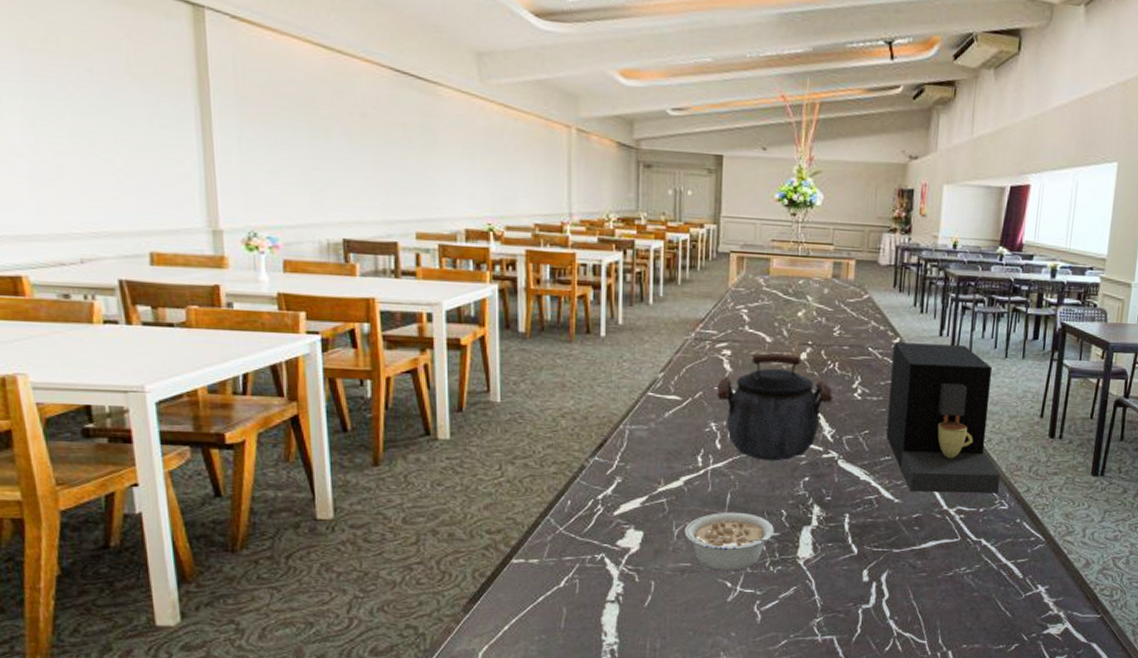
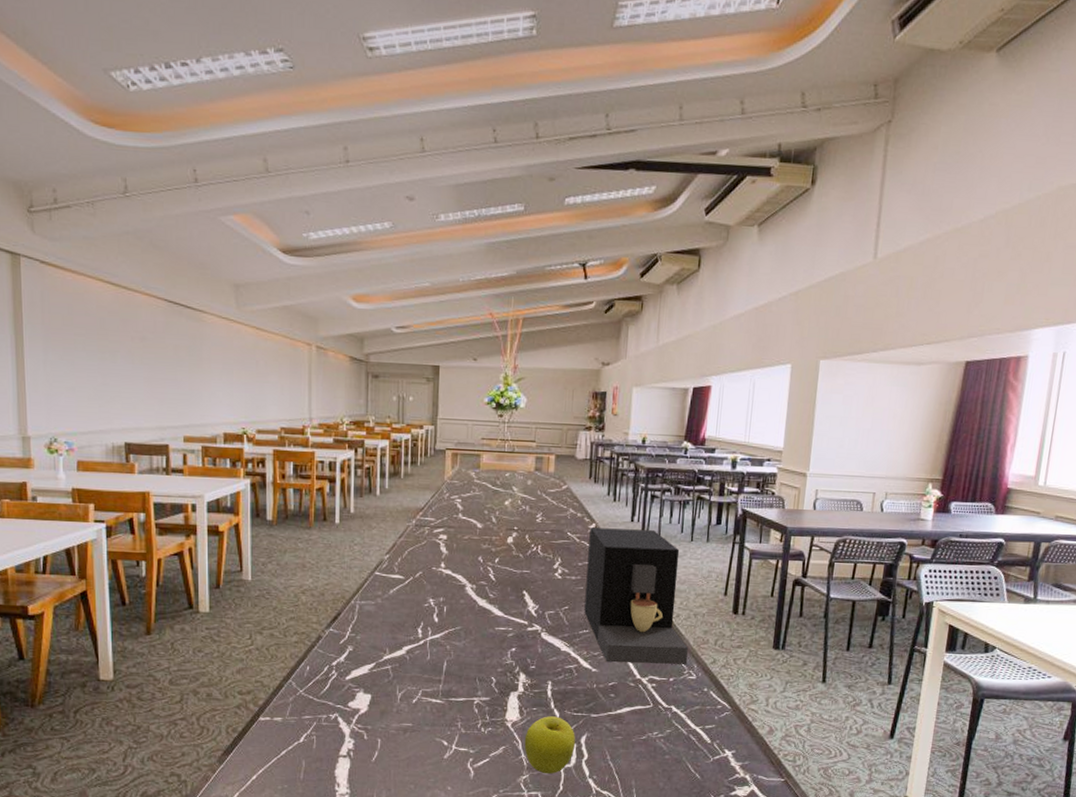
legume: present [684,512,782,571] -> none [406,678,492,732]
kettle: present [716,353,834,461] -> none [434,537,537,634]
fruit: none [818,552,875,615] -> present [524,716,575,774]

